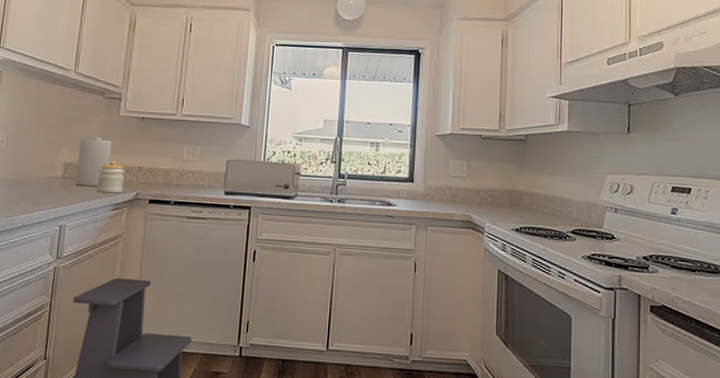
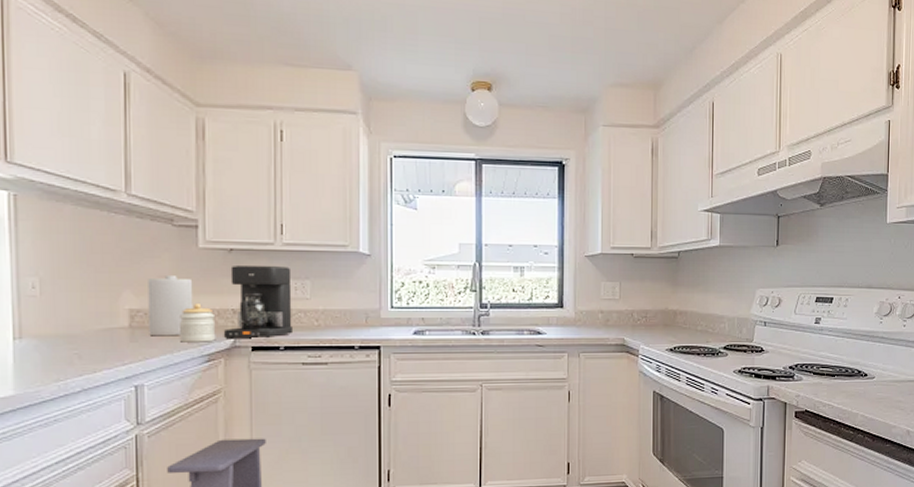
coffee maker: none [129,131,187,194] -> present [223,266,294,339]
toaster: present [223,158,303,200] -> none [345,293,438,335]

